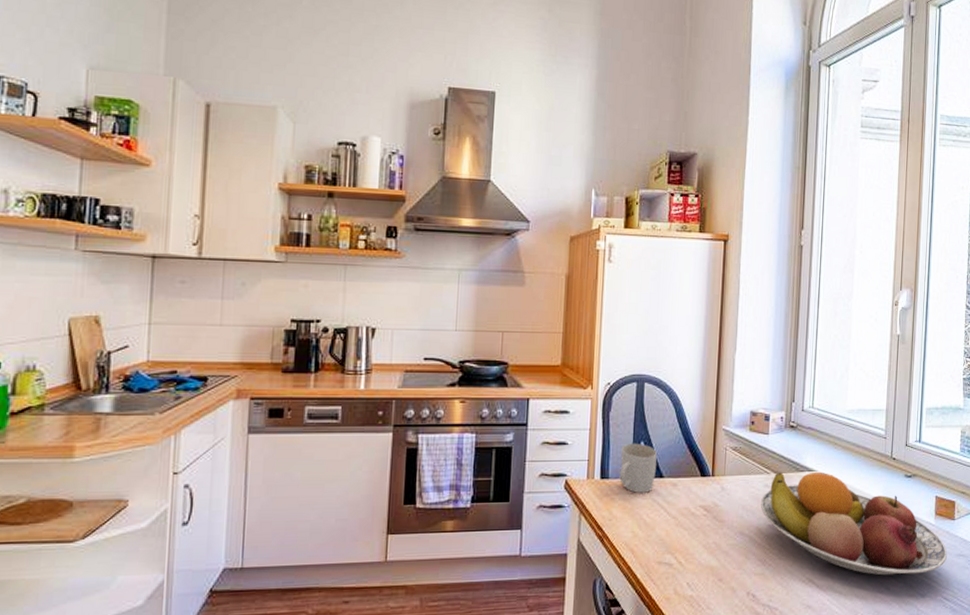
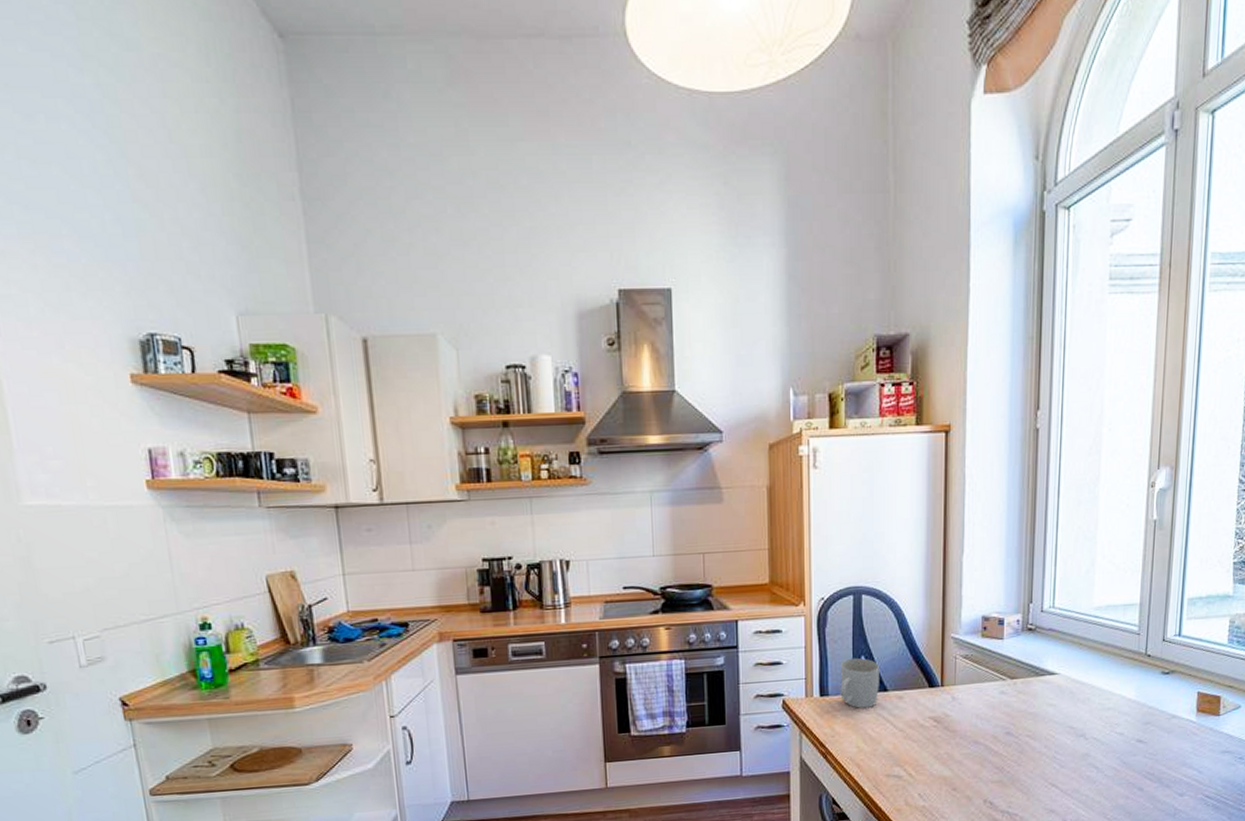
fruit bowl: present [761,471,948,576] -> none [997,674,1211,777]

